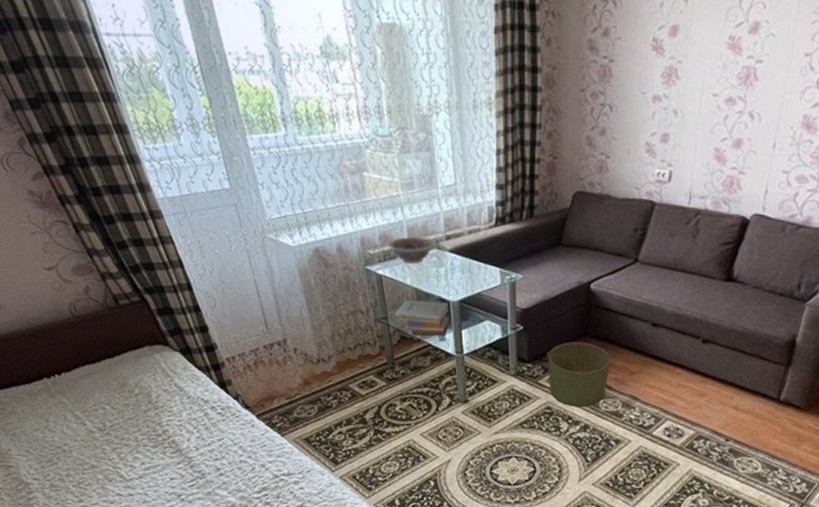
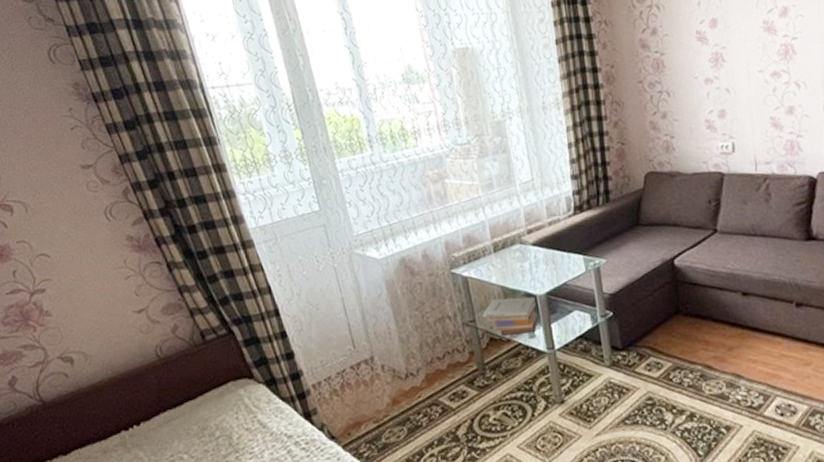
decorative bowl: present [388,236,435,264] -> none [472,234,518,262]
basket: present [547,342,613,408] -> none [640,321,709,394]

